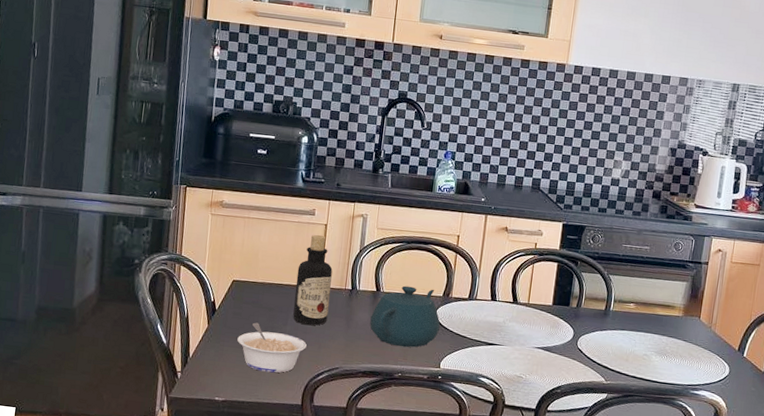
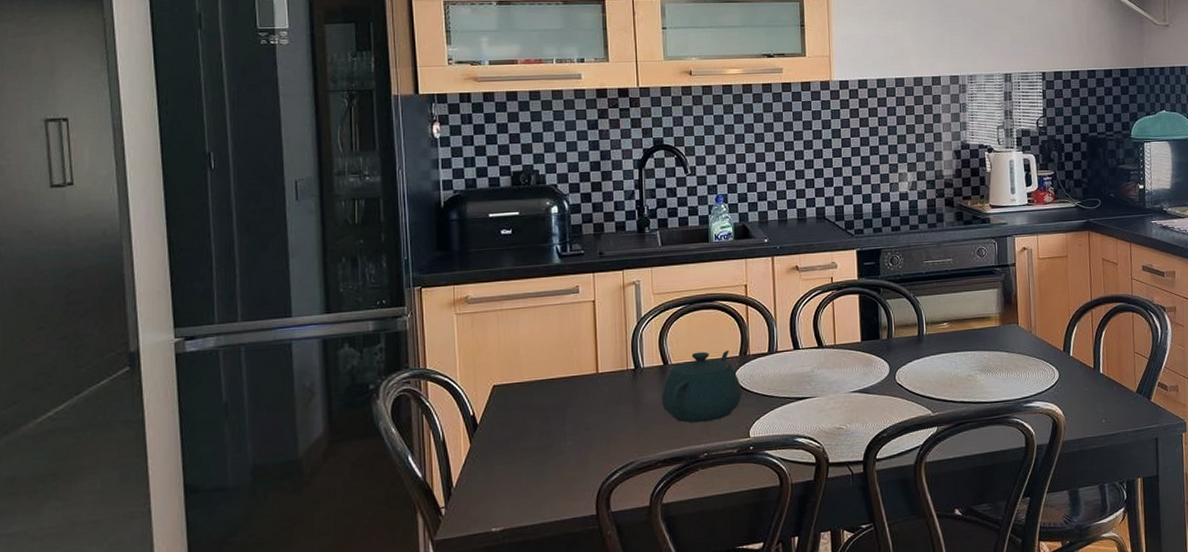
legume: present [237,322,307,373] -> none [508,429,592,486]
bottle: present [293,235,333,326] -> none [568,314,612,421]

